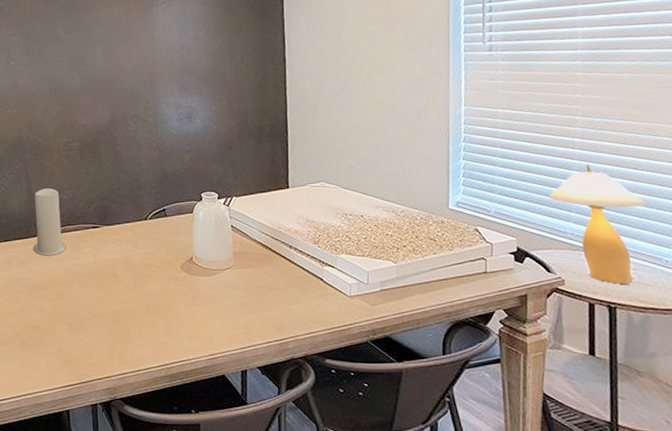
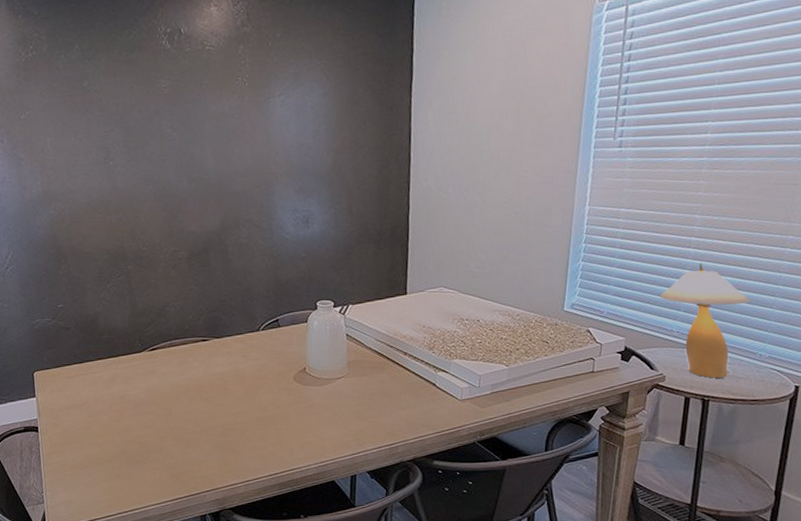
candle: present [32,188,66,256] -> none [137,300,174,372]

